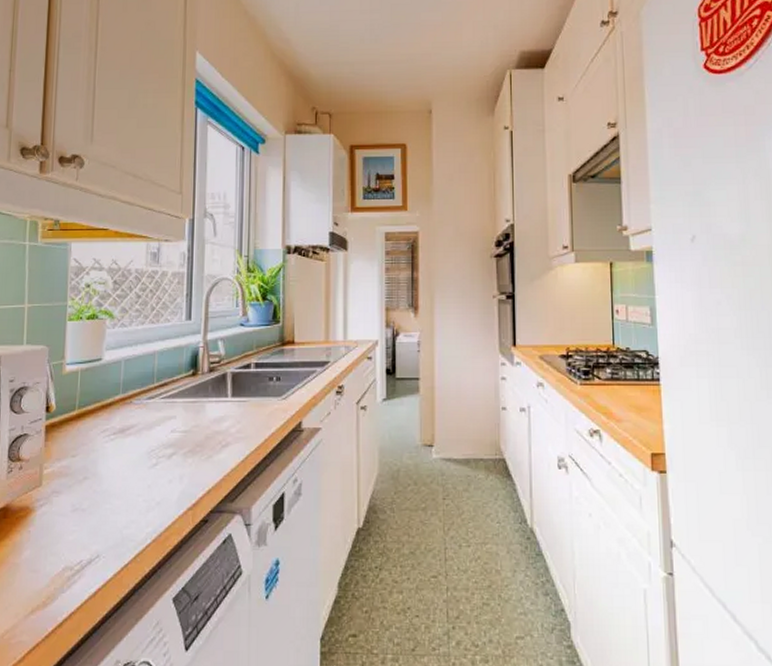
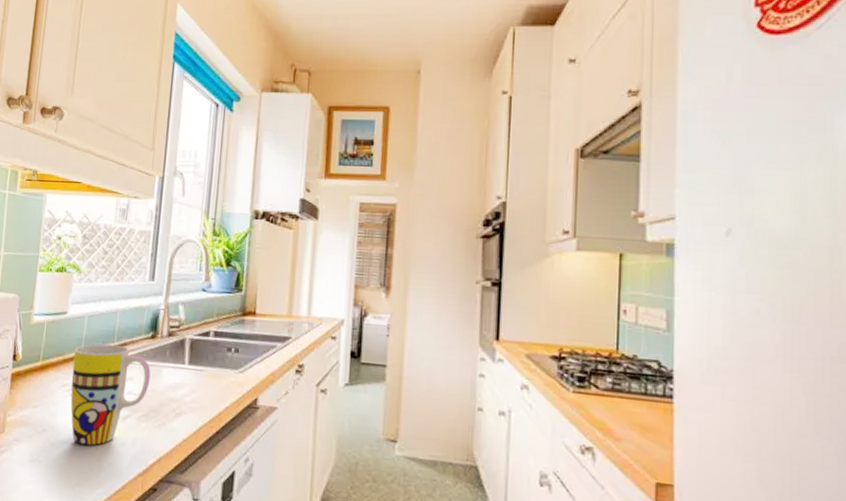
mug: none [111,385,194,487] -> present [70,344,151,446]

